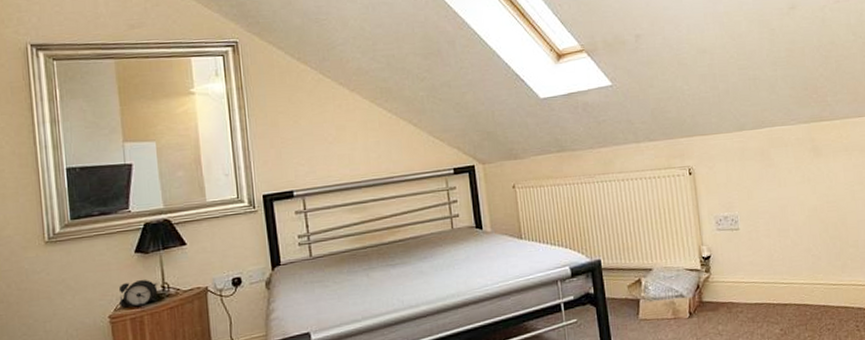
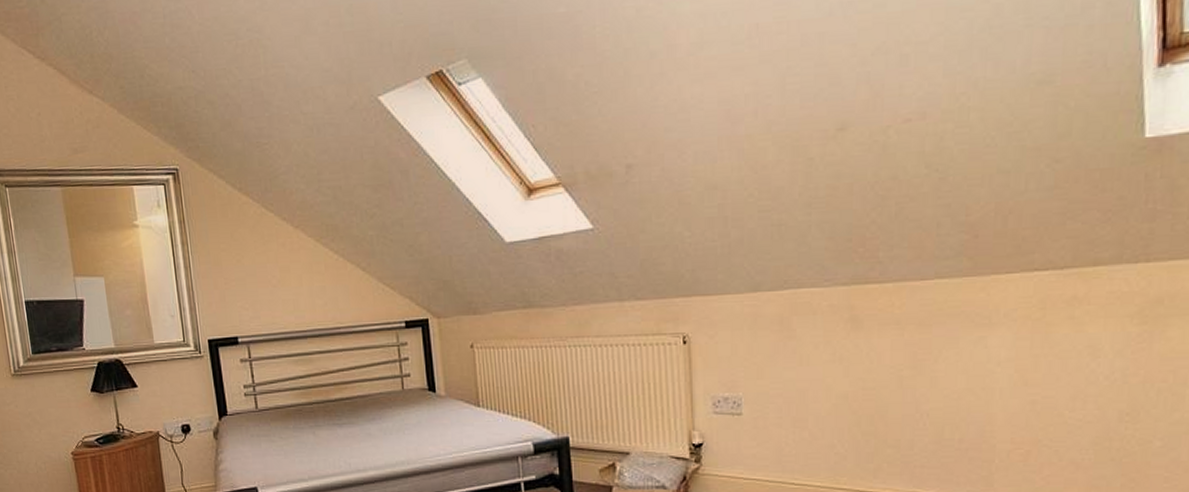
alarm clock: present [118,280,158,308] -> none [78,420,114,447]

